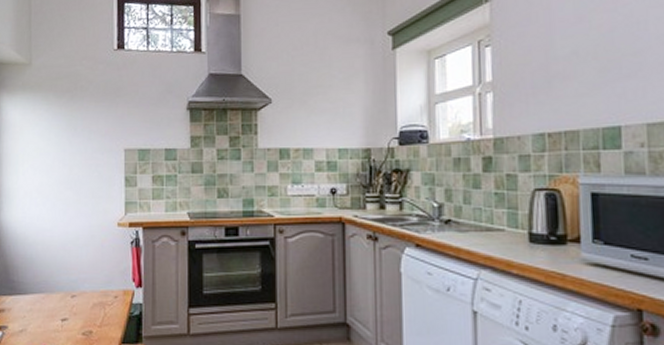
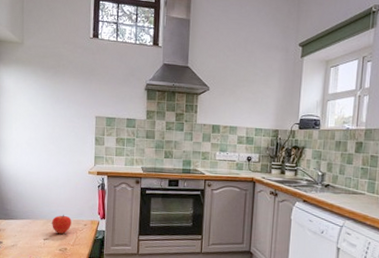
fruit: none [72,283,97,311] -> present [52,214,72,234]

